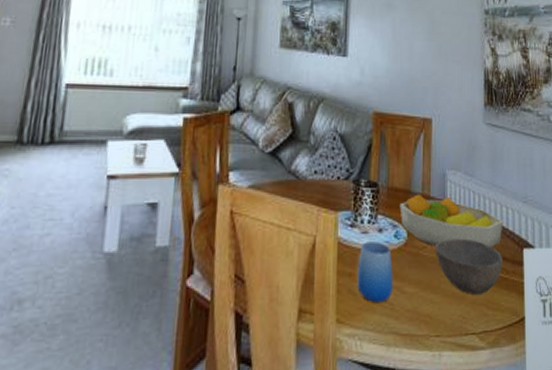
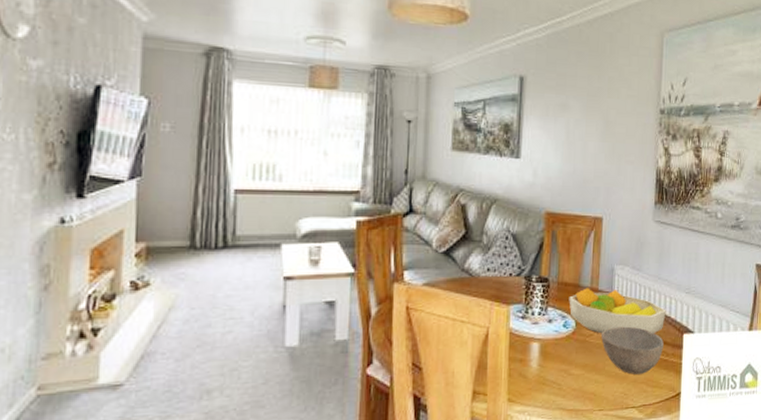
cup: present [357,241,393,304] -> none [527,331,561,384]

